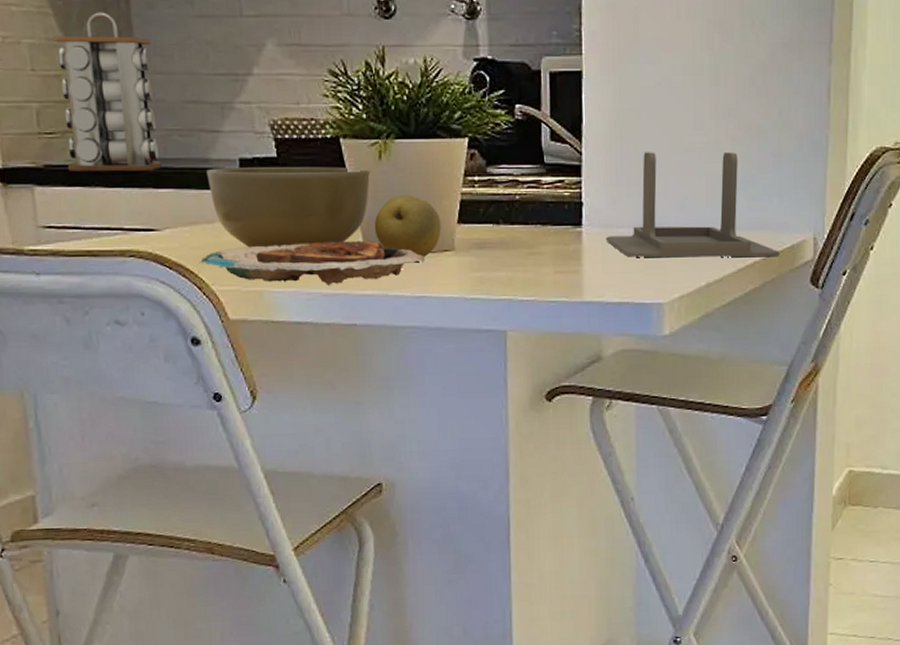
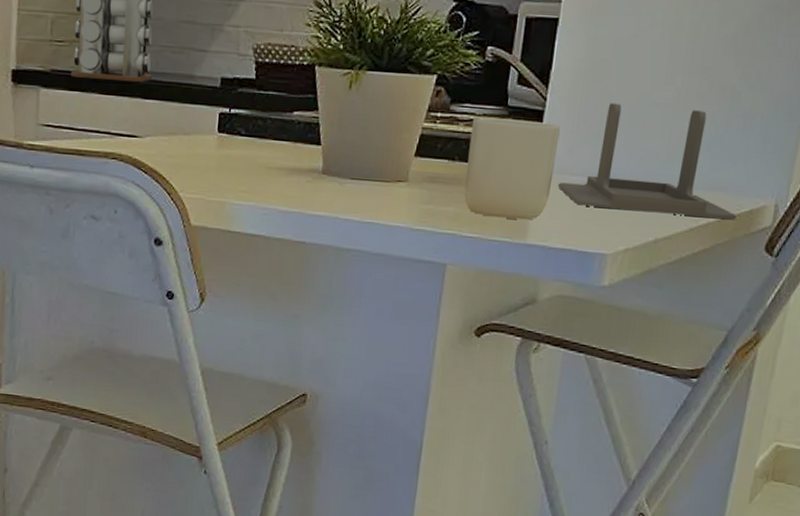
plate: present [200,240,425,285] -> none [173,159,378,203]
bowl: present [205,167,371,248] -> none [189,84,340,165]
fruit: present [374,195,441,257] -> none [335,124,399,186]
mug: none [511,176,600,278] -> present [464,117,560,220]

